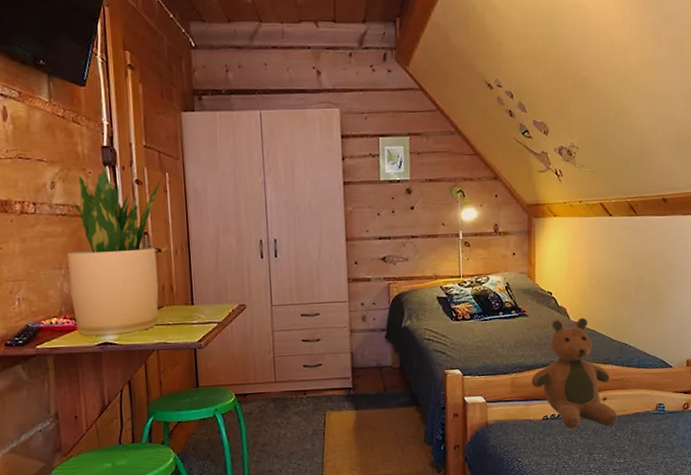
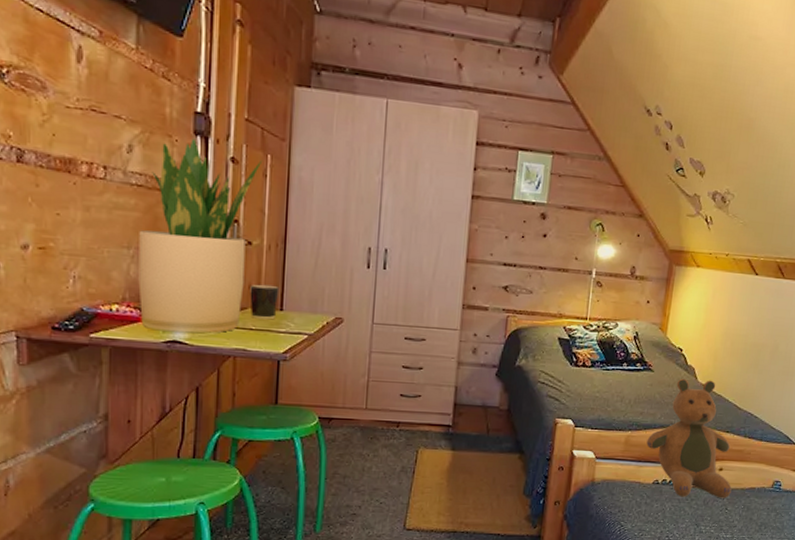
mug: none [164,283,189,315] -> present [250,284,280,320]

